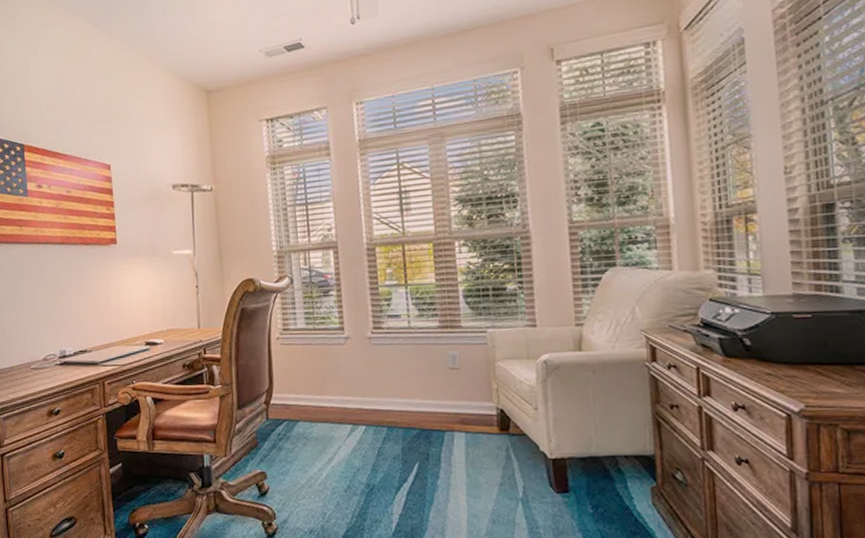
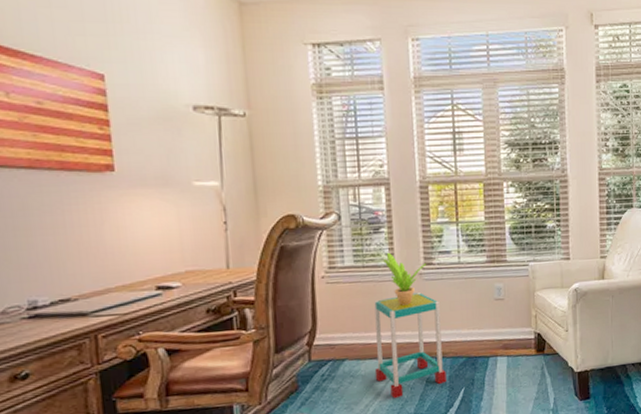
side table: none [325,357,399,466] -> present [374,293,447,399]
potted plant: none [333,315,375,370] -> present [383,252,426,306]

